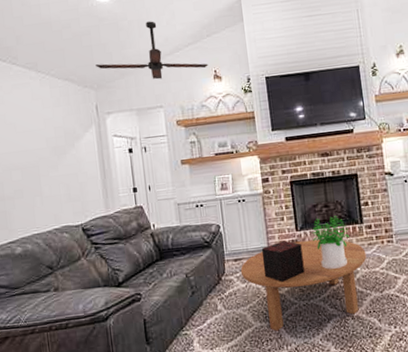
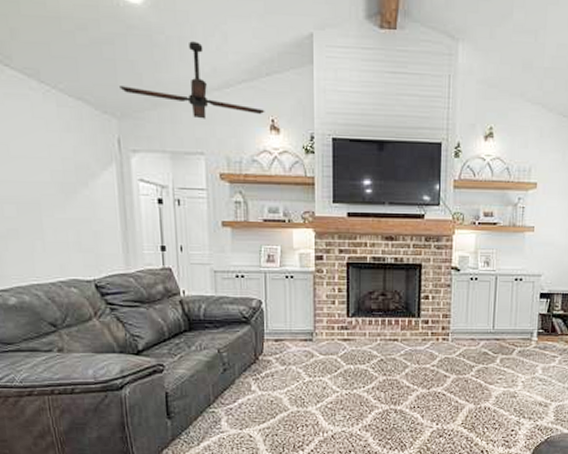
coffee table: present [240,239,367,331] -> none [280,328,419,418]
decorative box: present [261,240,305,282] -> none [306,326,351,368]
potted plant: present [311,216,350,269] -> none [363,306,405,361]

